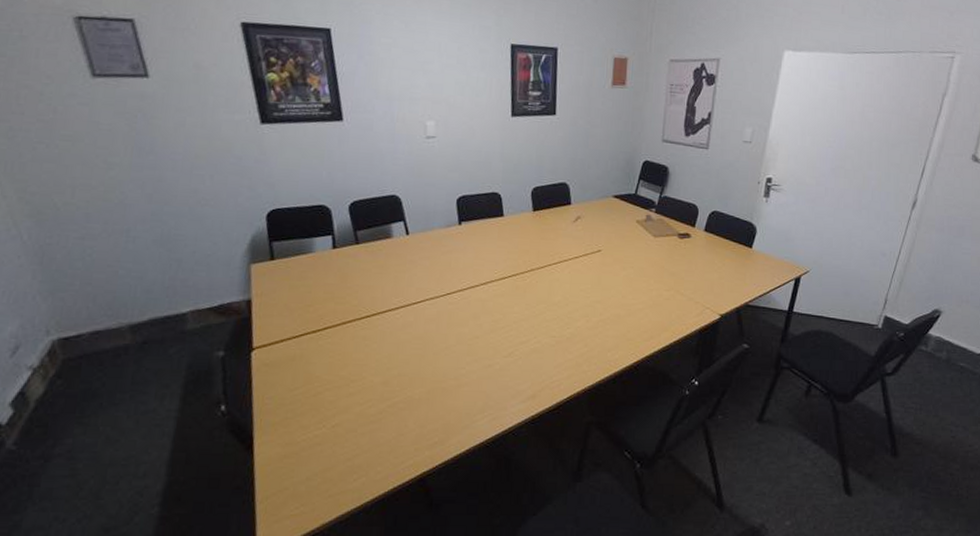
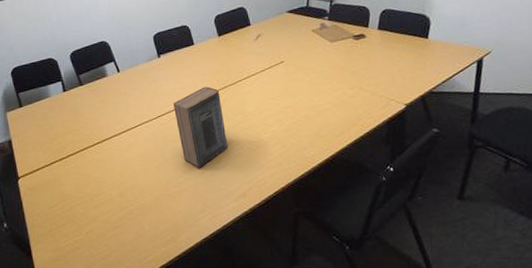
book: none [467,266,525,360] -> present [173,86,228,168]

